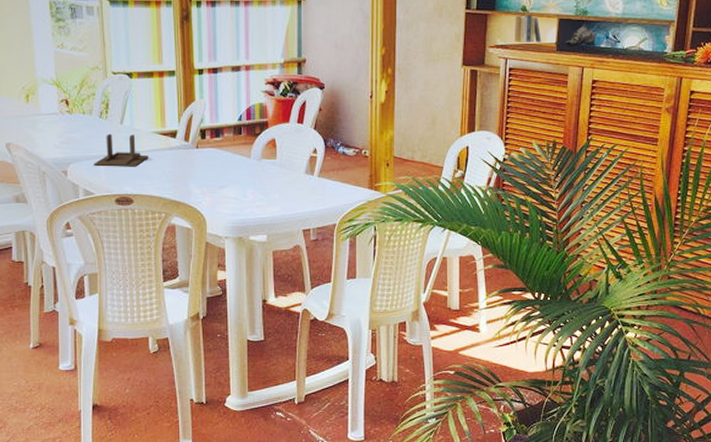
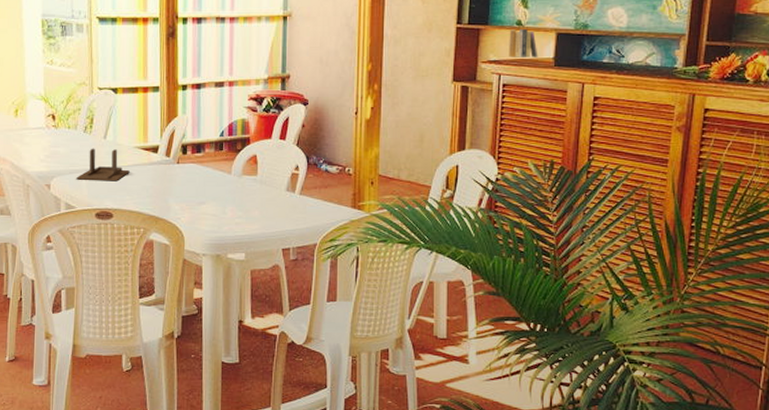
seashell: present [565,24,596,46] -> none [564,38,598,61]

